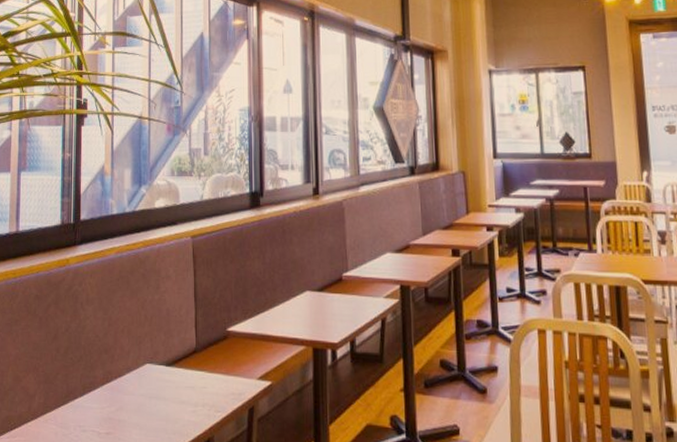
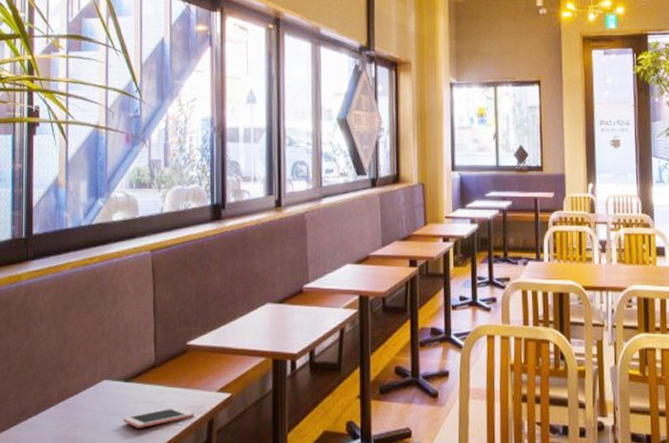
cell phone: none [165,393,235,413] -> present [122,406,194,428]

